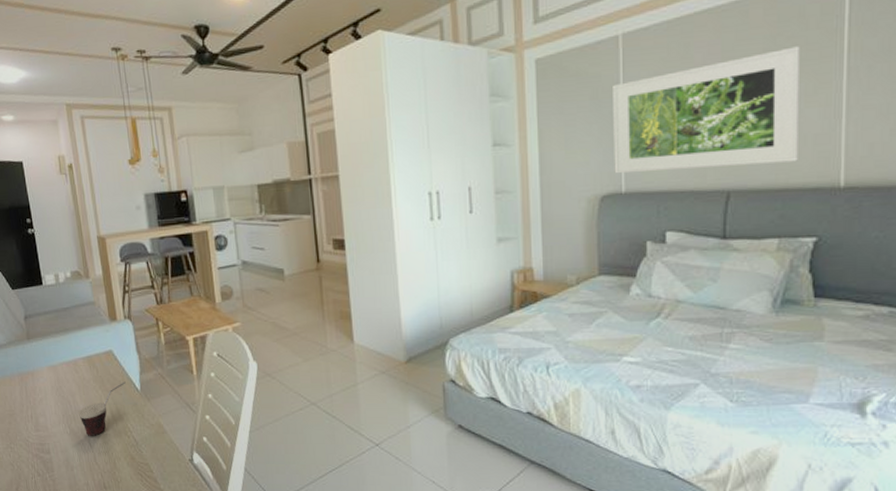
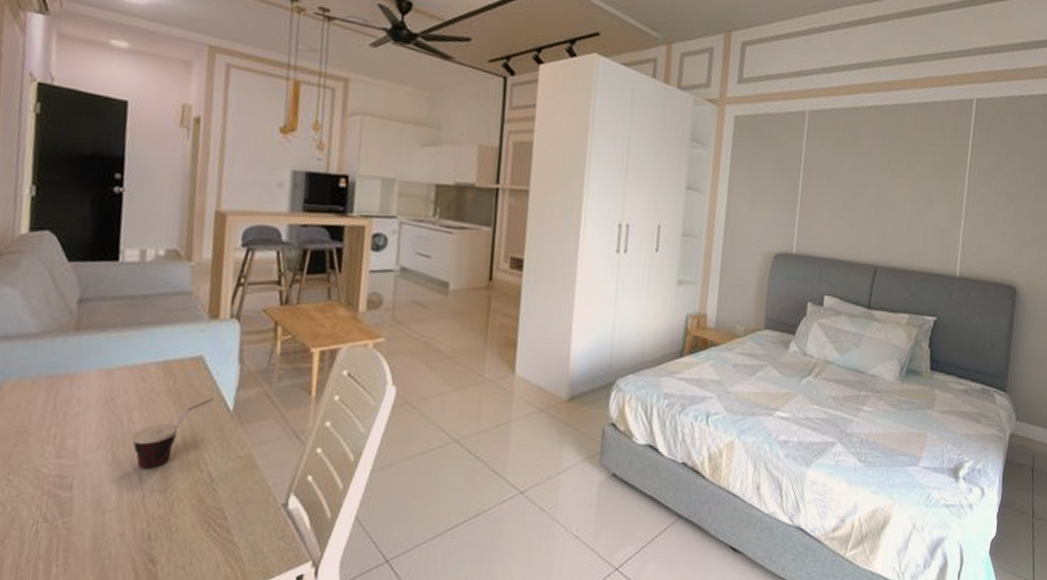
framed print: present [613,46,800,174] -> none [788,152,938,249]

